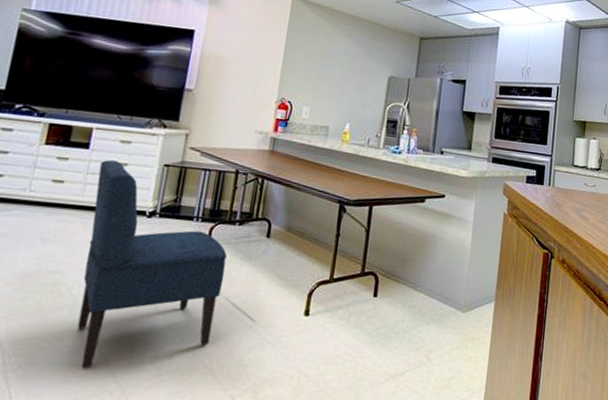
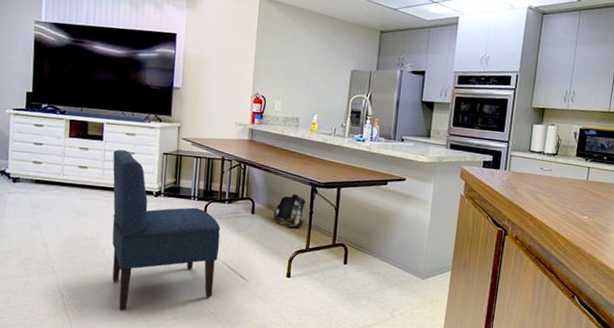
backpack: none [292,213,332,254] -> present [273,194,306,228]

